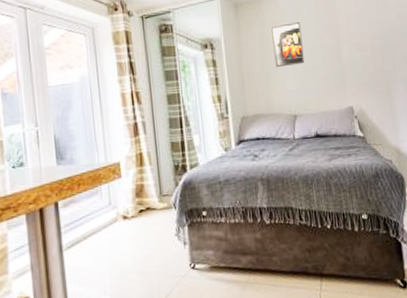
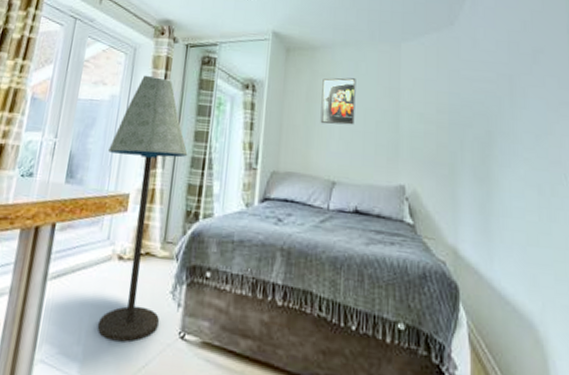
floor lamp: none [89,51,172,285] -> present [97,75,188,342]

